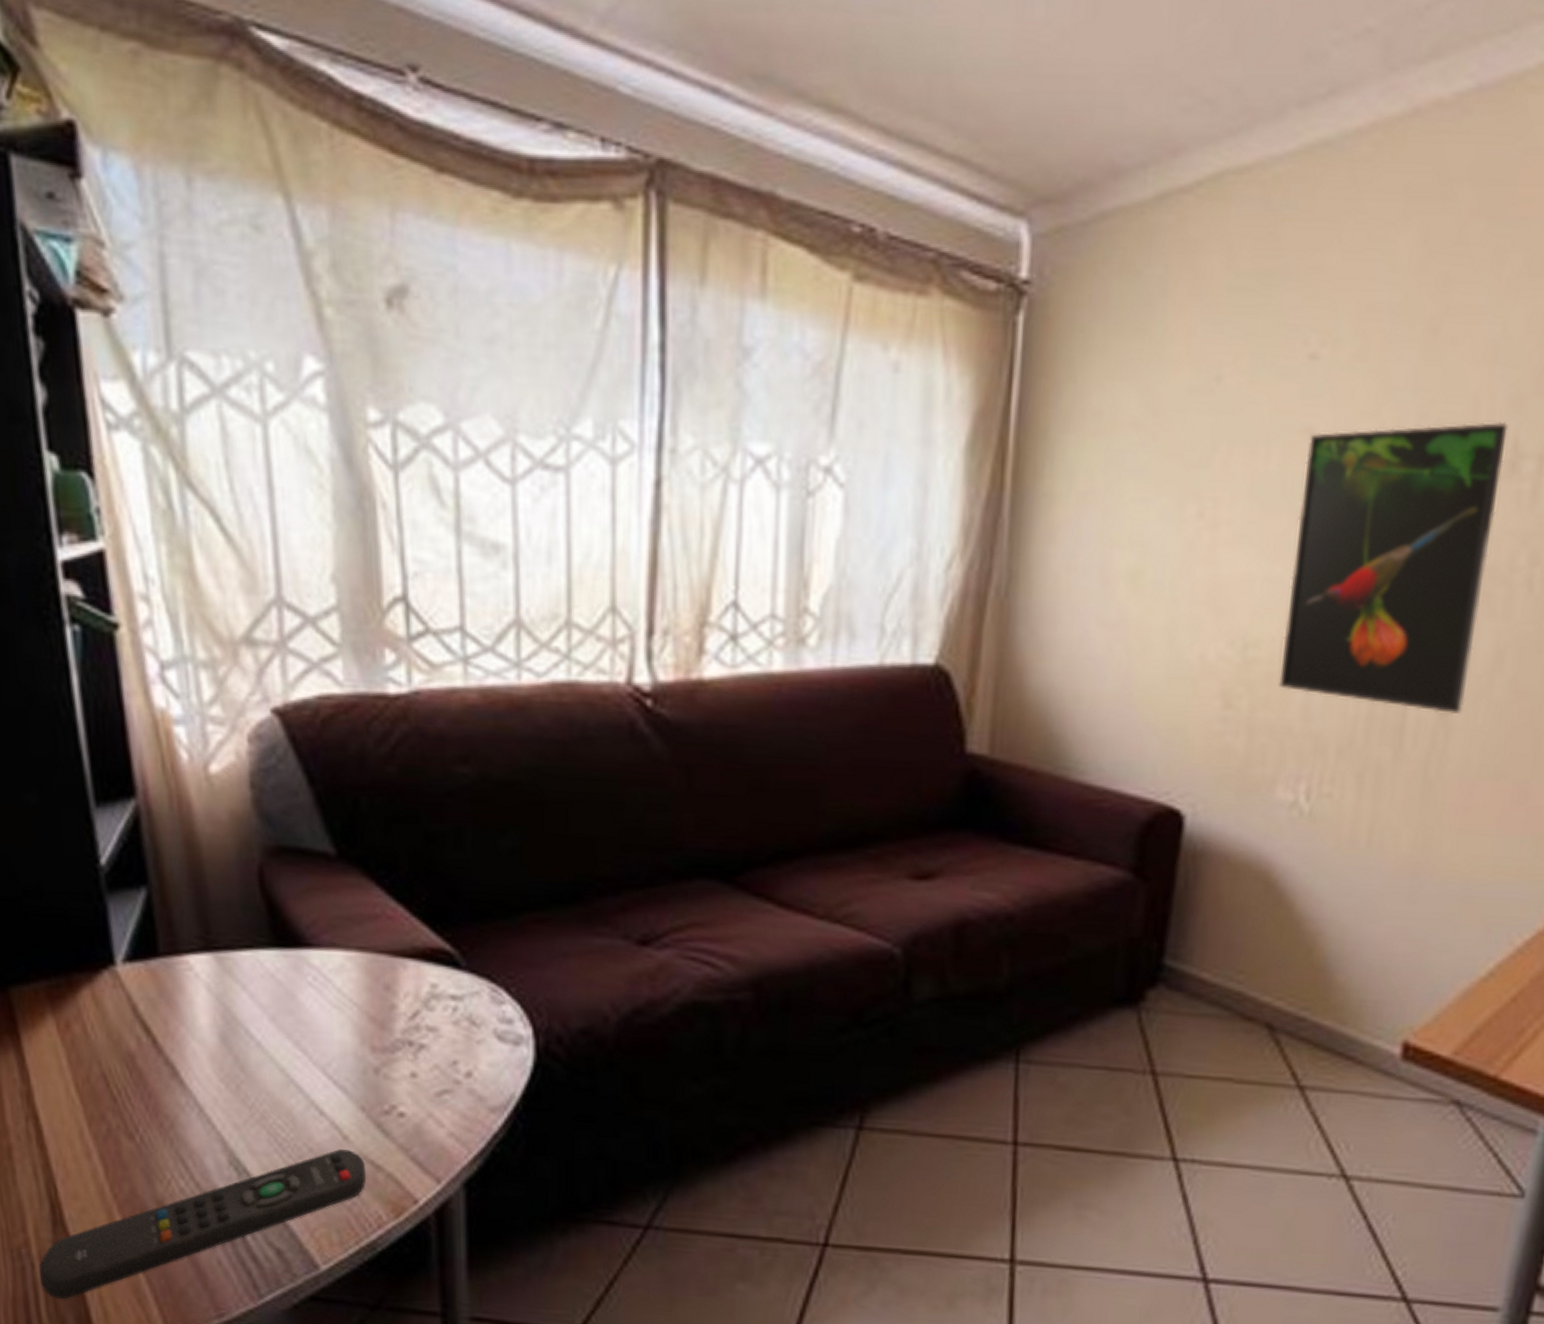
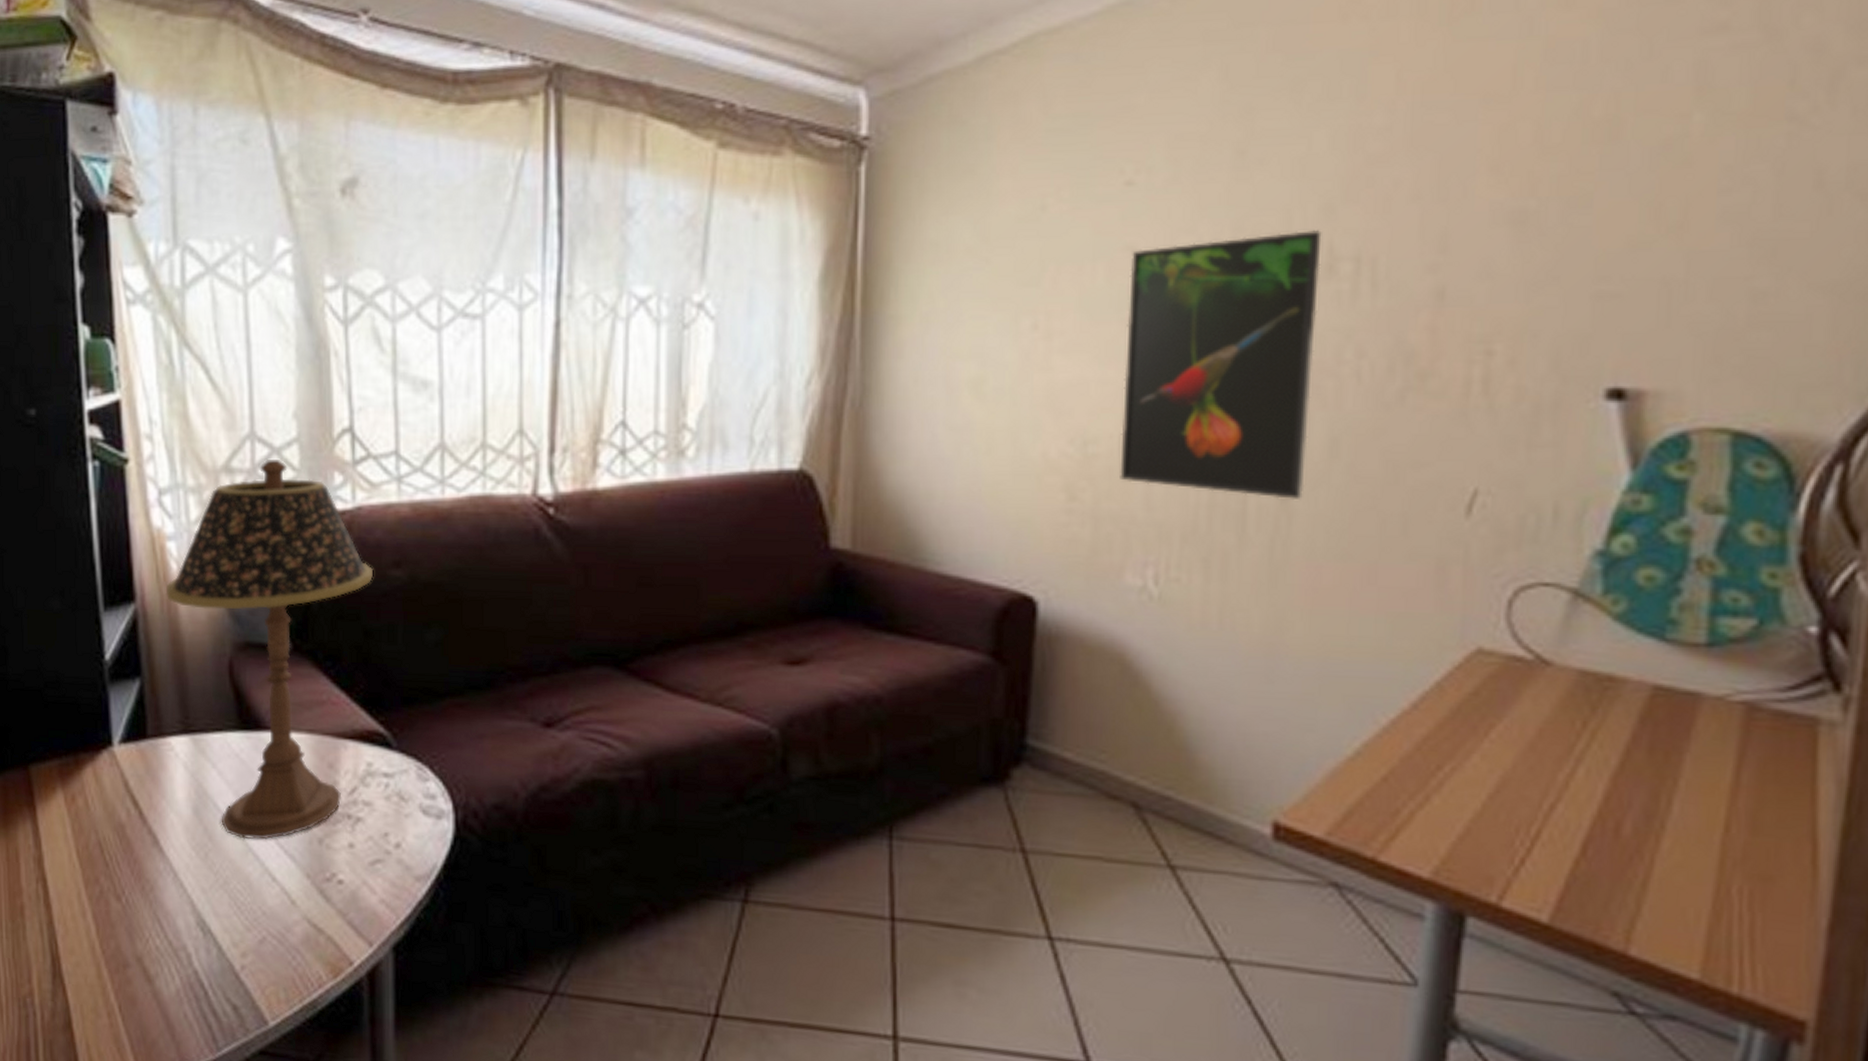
remote control: present [39,1149,366,1299] -> none [40,913,309,1046]
table lamp: none [174,629,436,1070] -> present [165,458,374,840]

